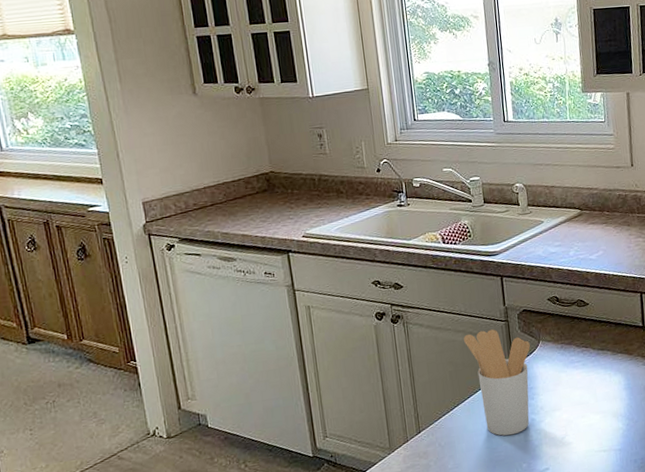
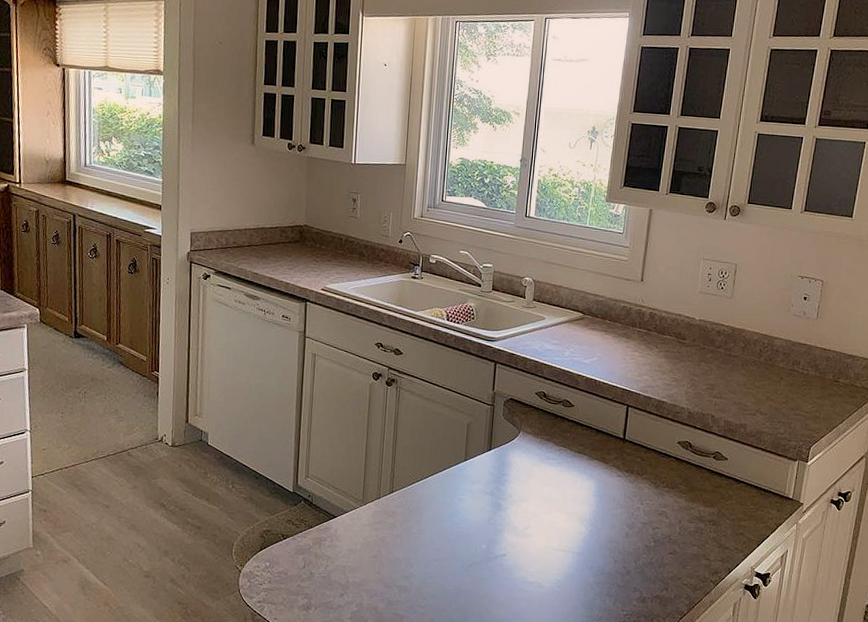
utensil holder: present [463,329,530,436] -> none [448,410,510,515]

